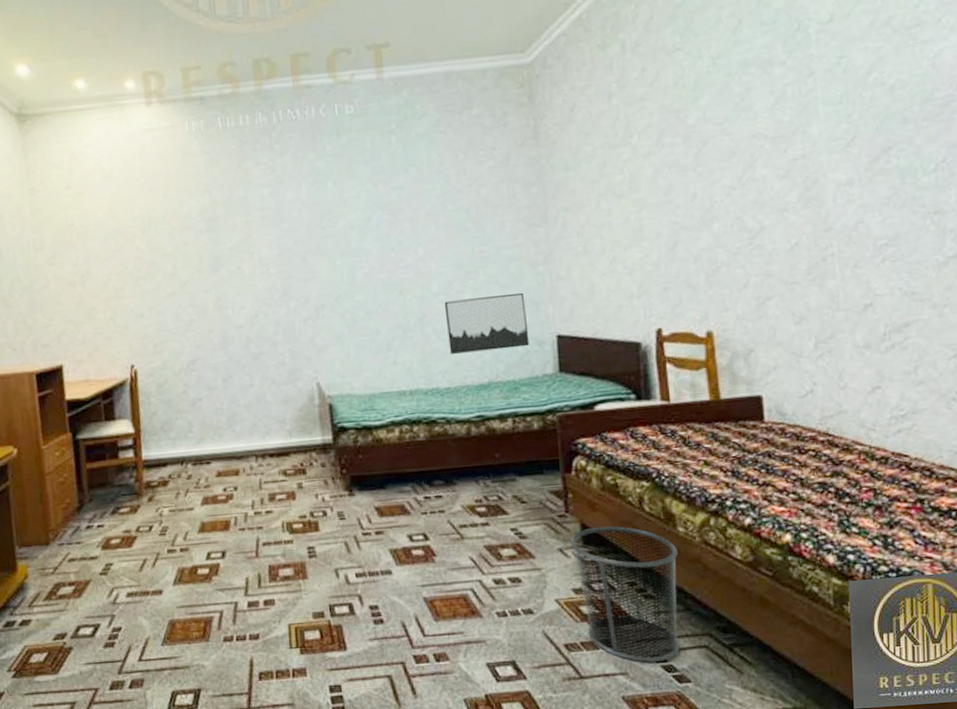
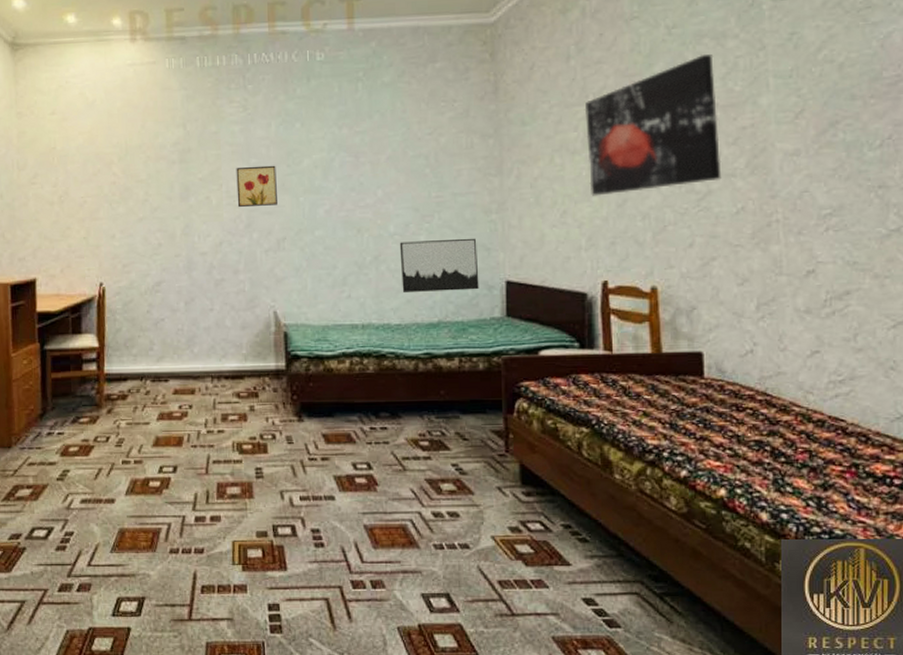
wall art: none [267,228,314,276] -> present [236,165,277,208]
waste bin: present [570,526,681,663] -> none [509,468,613,605]
wall art: none [629,83,774,241] -> present [584,53,722,196]

